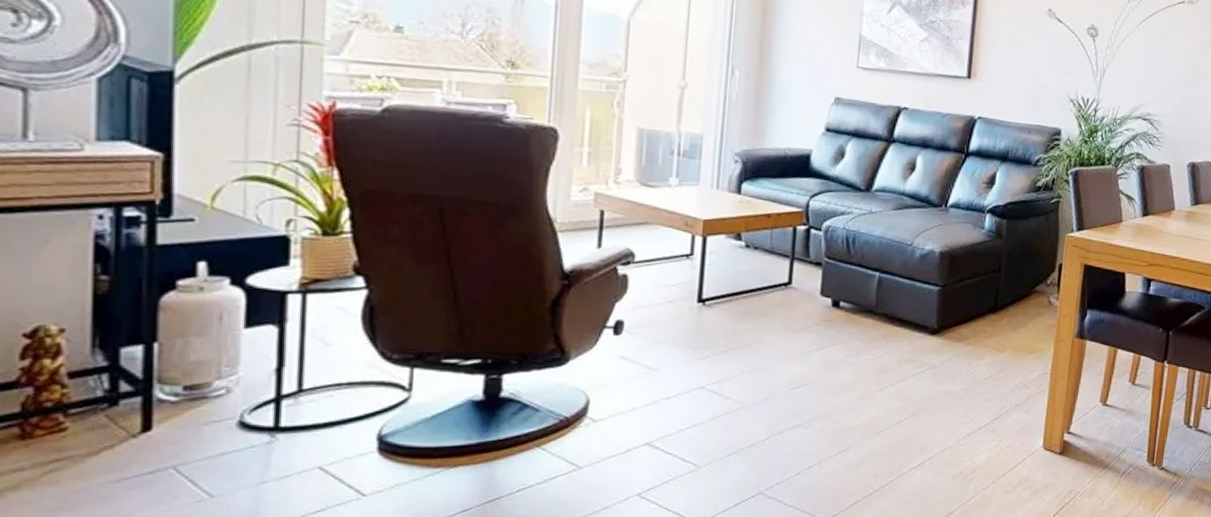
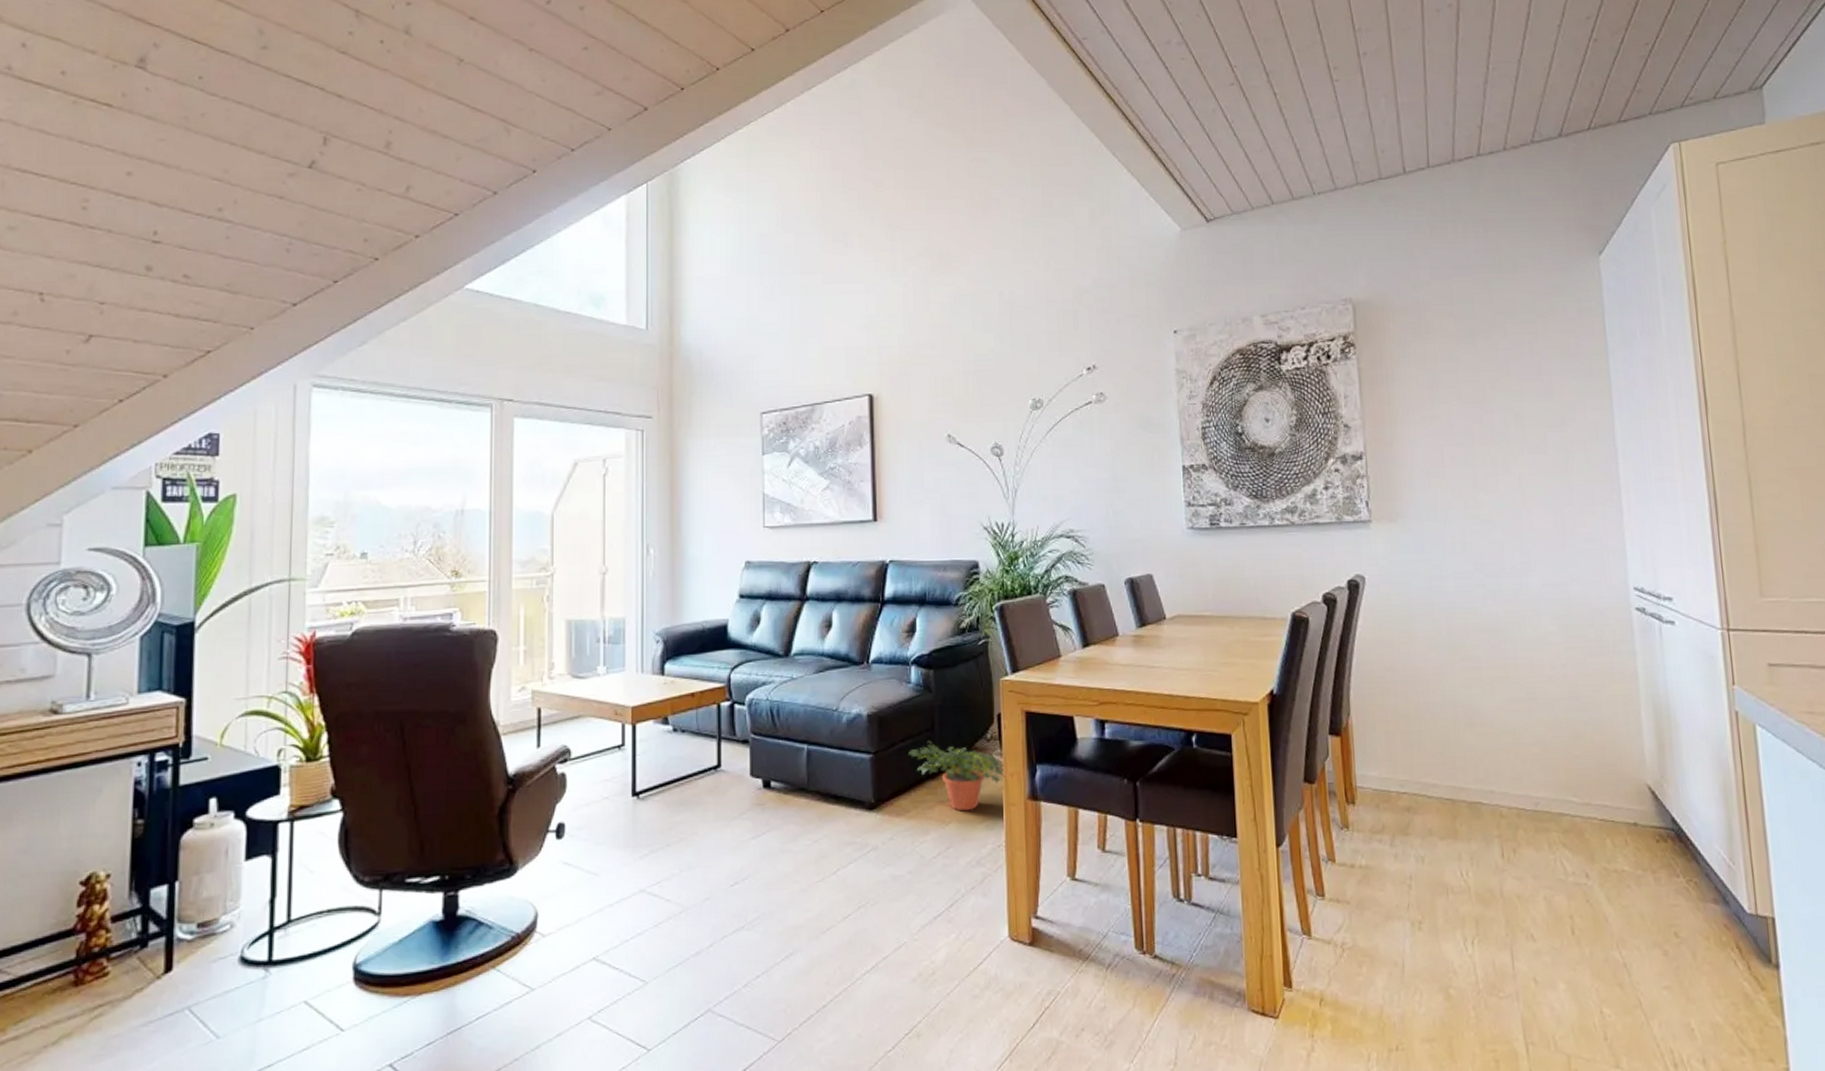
potted plant: none [974,280,1060,343] -> present [909,740,1005,812]

